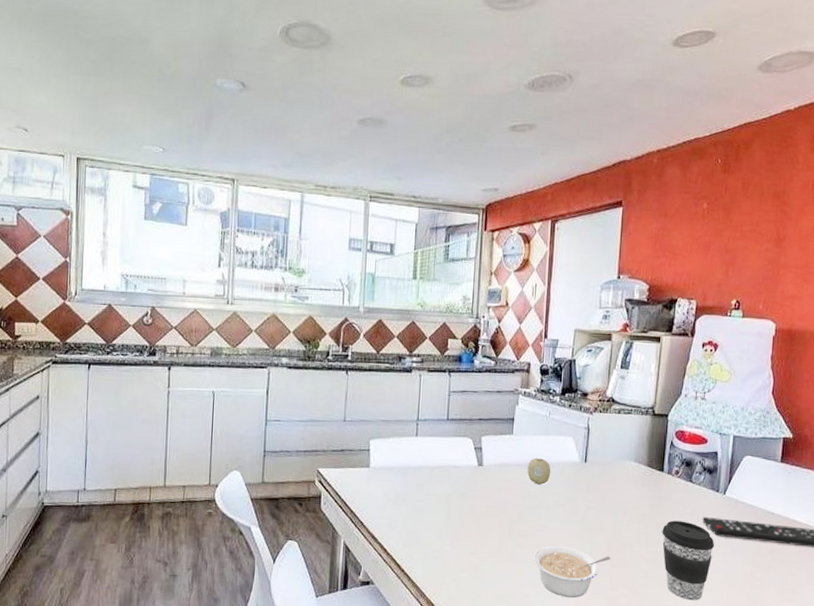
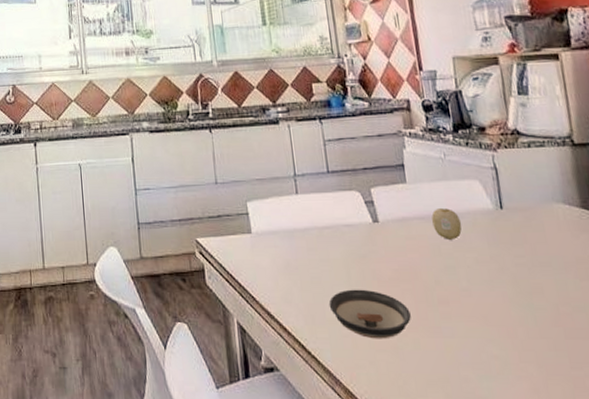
saucer: none [427,520,494,562] -> present [328,289,411,339]
legume: present [533,545,611,598] -> none [462,314,563,380]

